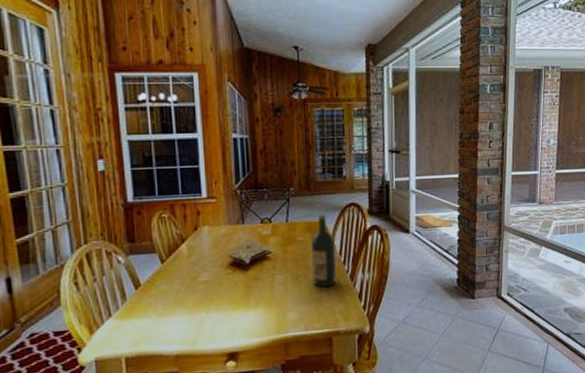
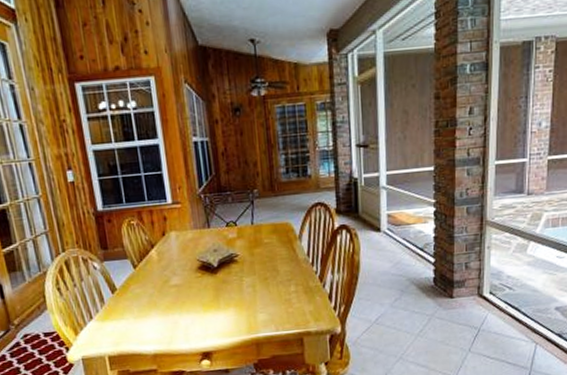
wine bottle: present [311,214,337,287] -> none [277,215,305,288]

